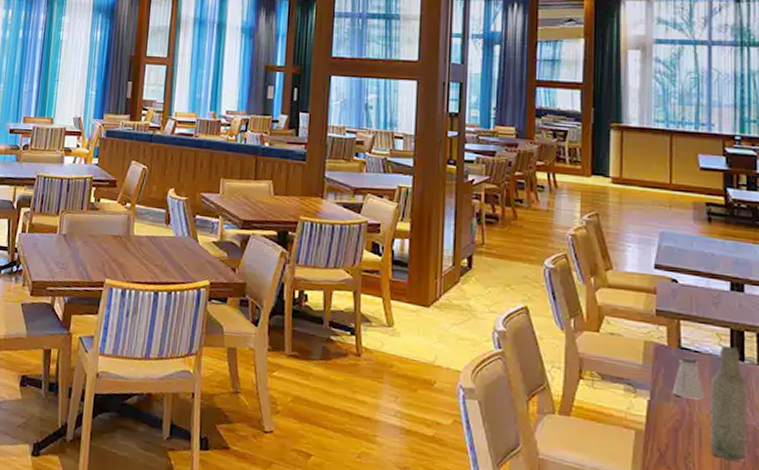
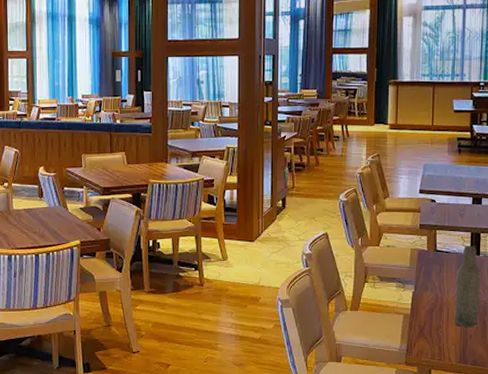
saltshaker: present [672,357,705,400] -> none [430,257,452,287]

